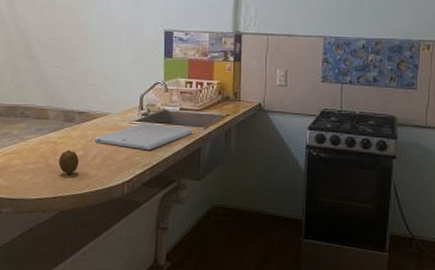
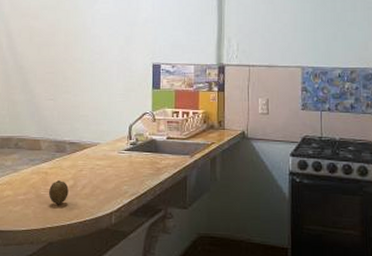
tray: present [94,123,192,151] -> none [84,152,179,180]

